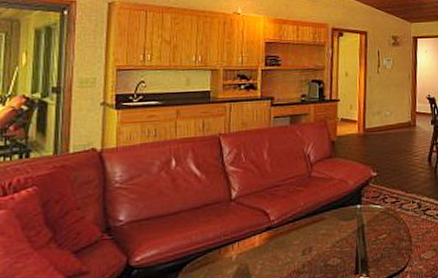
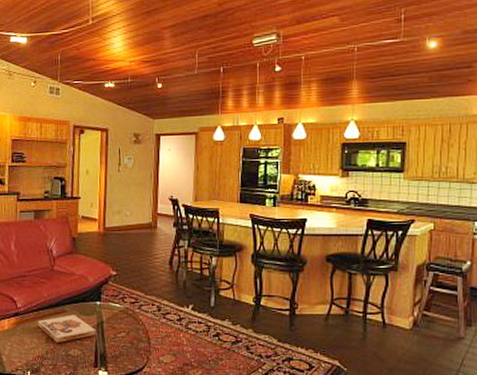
board game: none [293,221,357,253] -> present [37,315,97,343]

